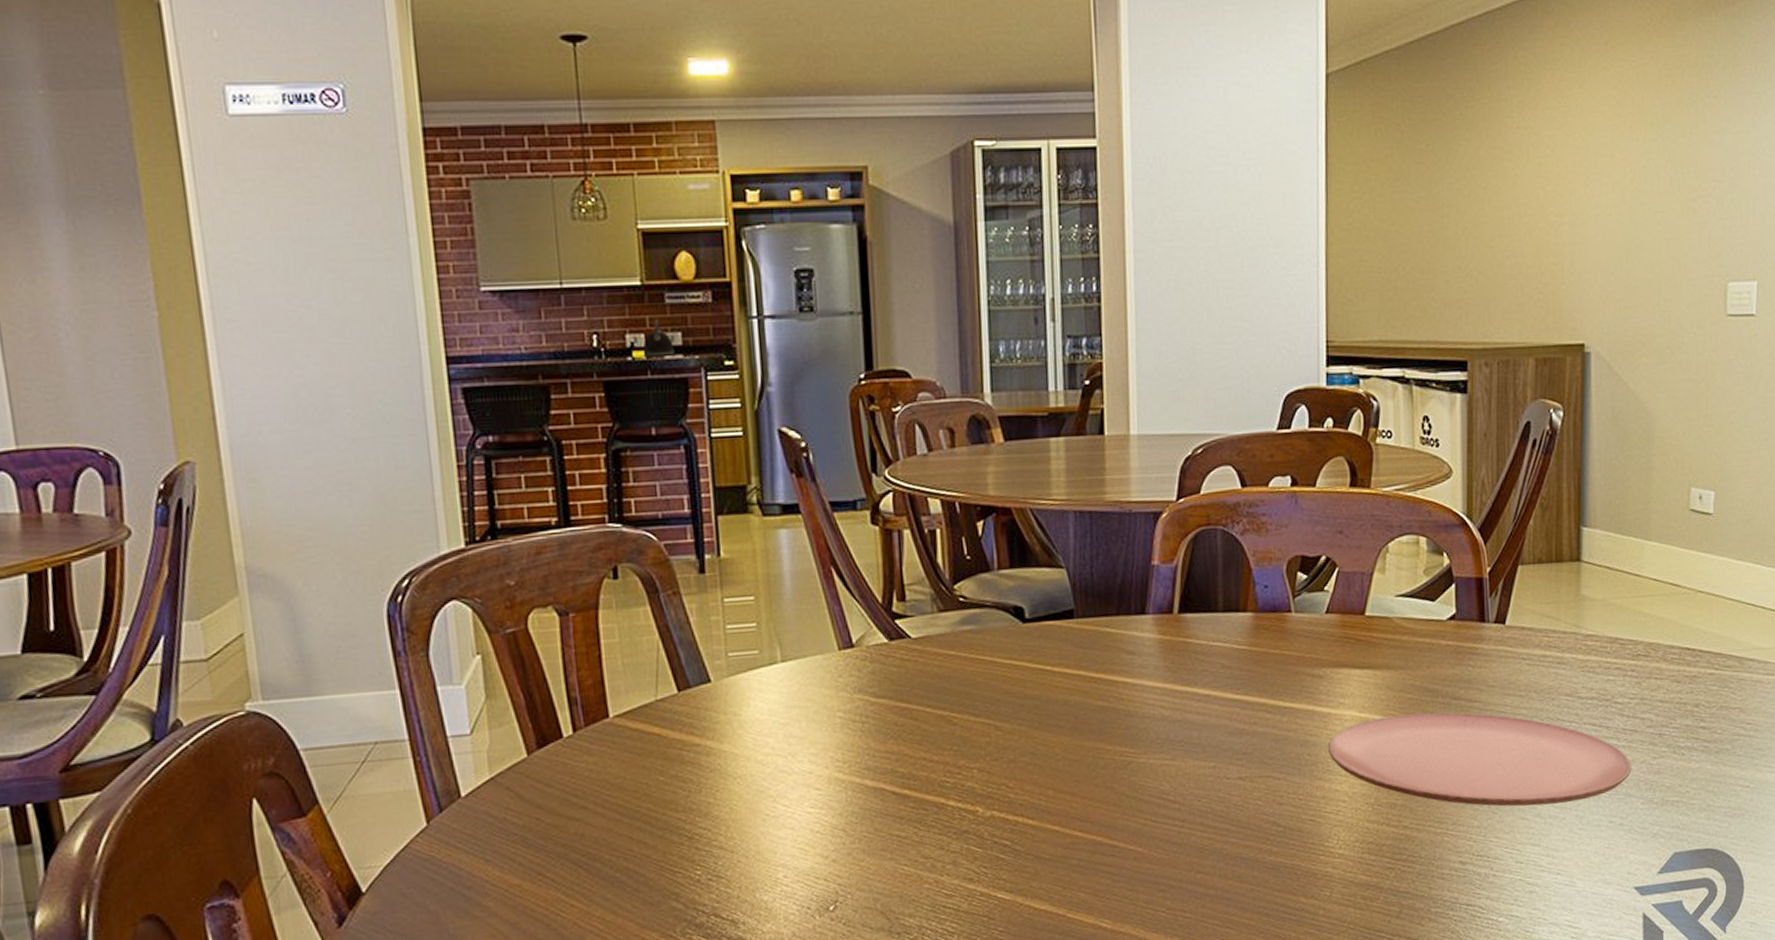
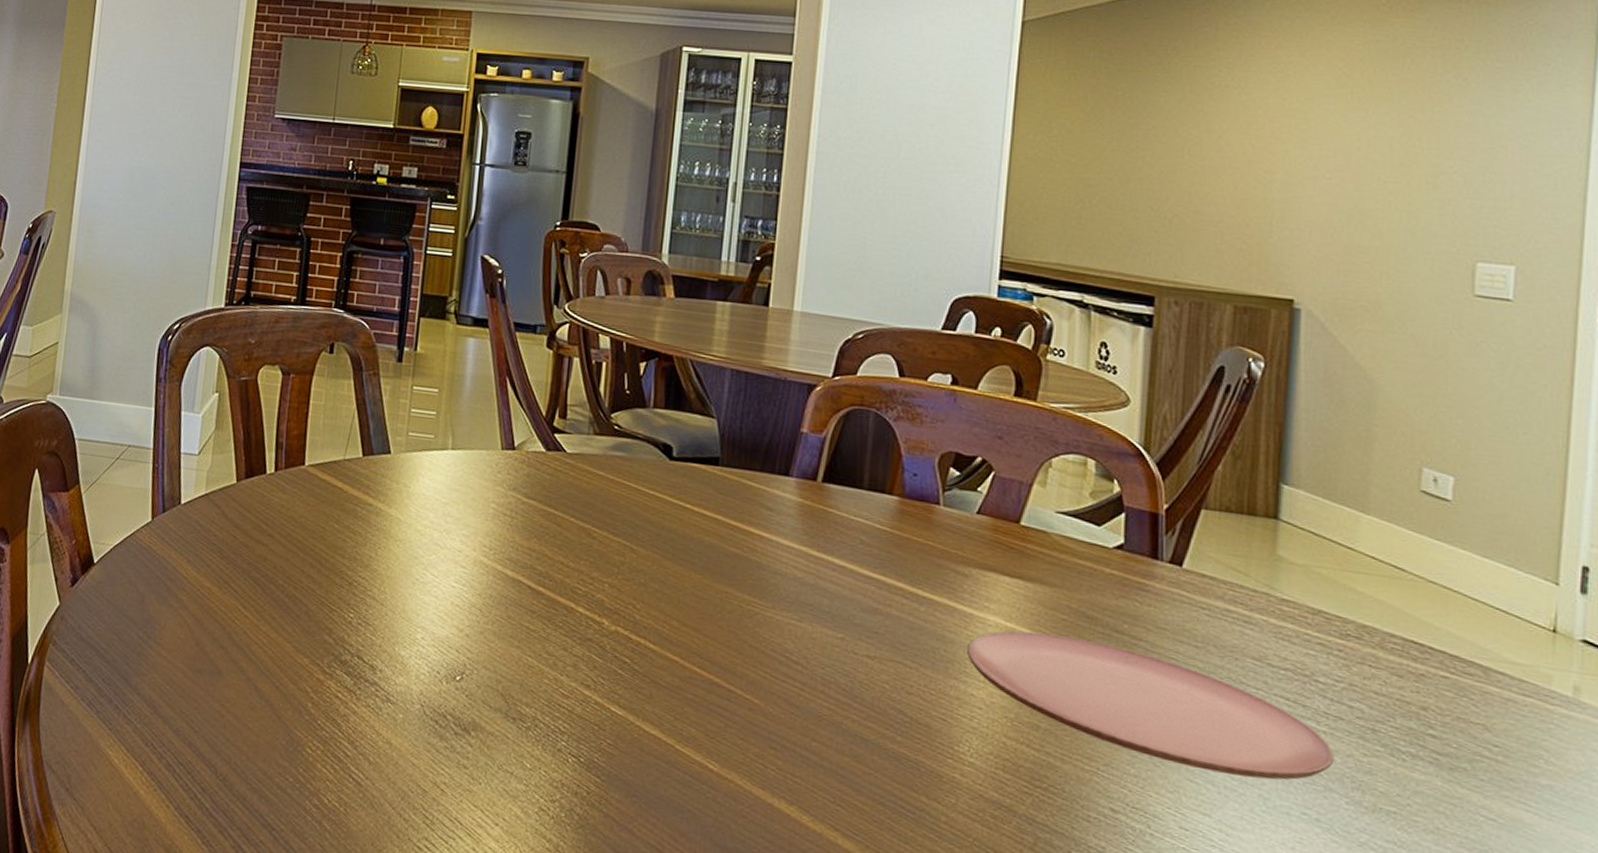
kettle: present [643,318,674,359] -> none [385,155,410,186]

